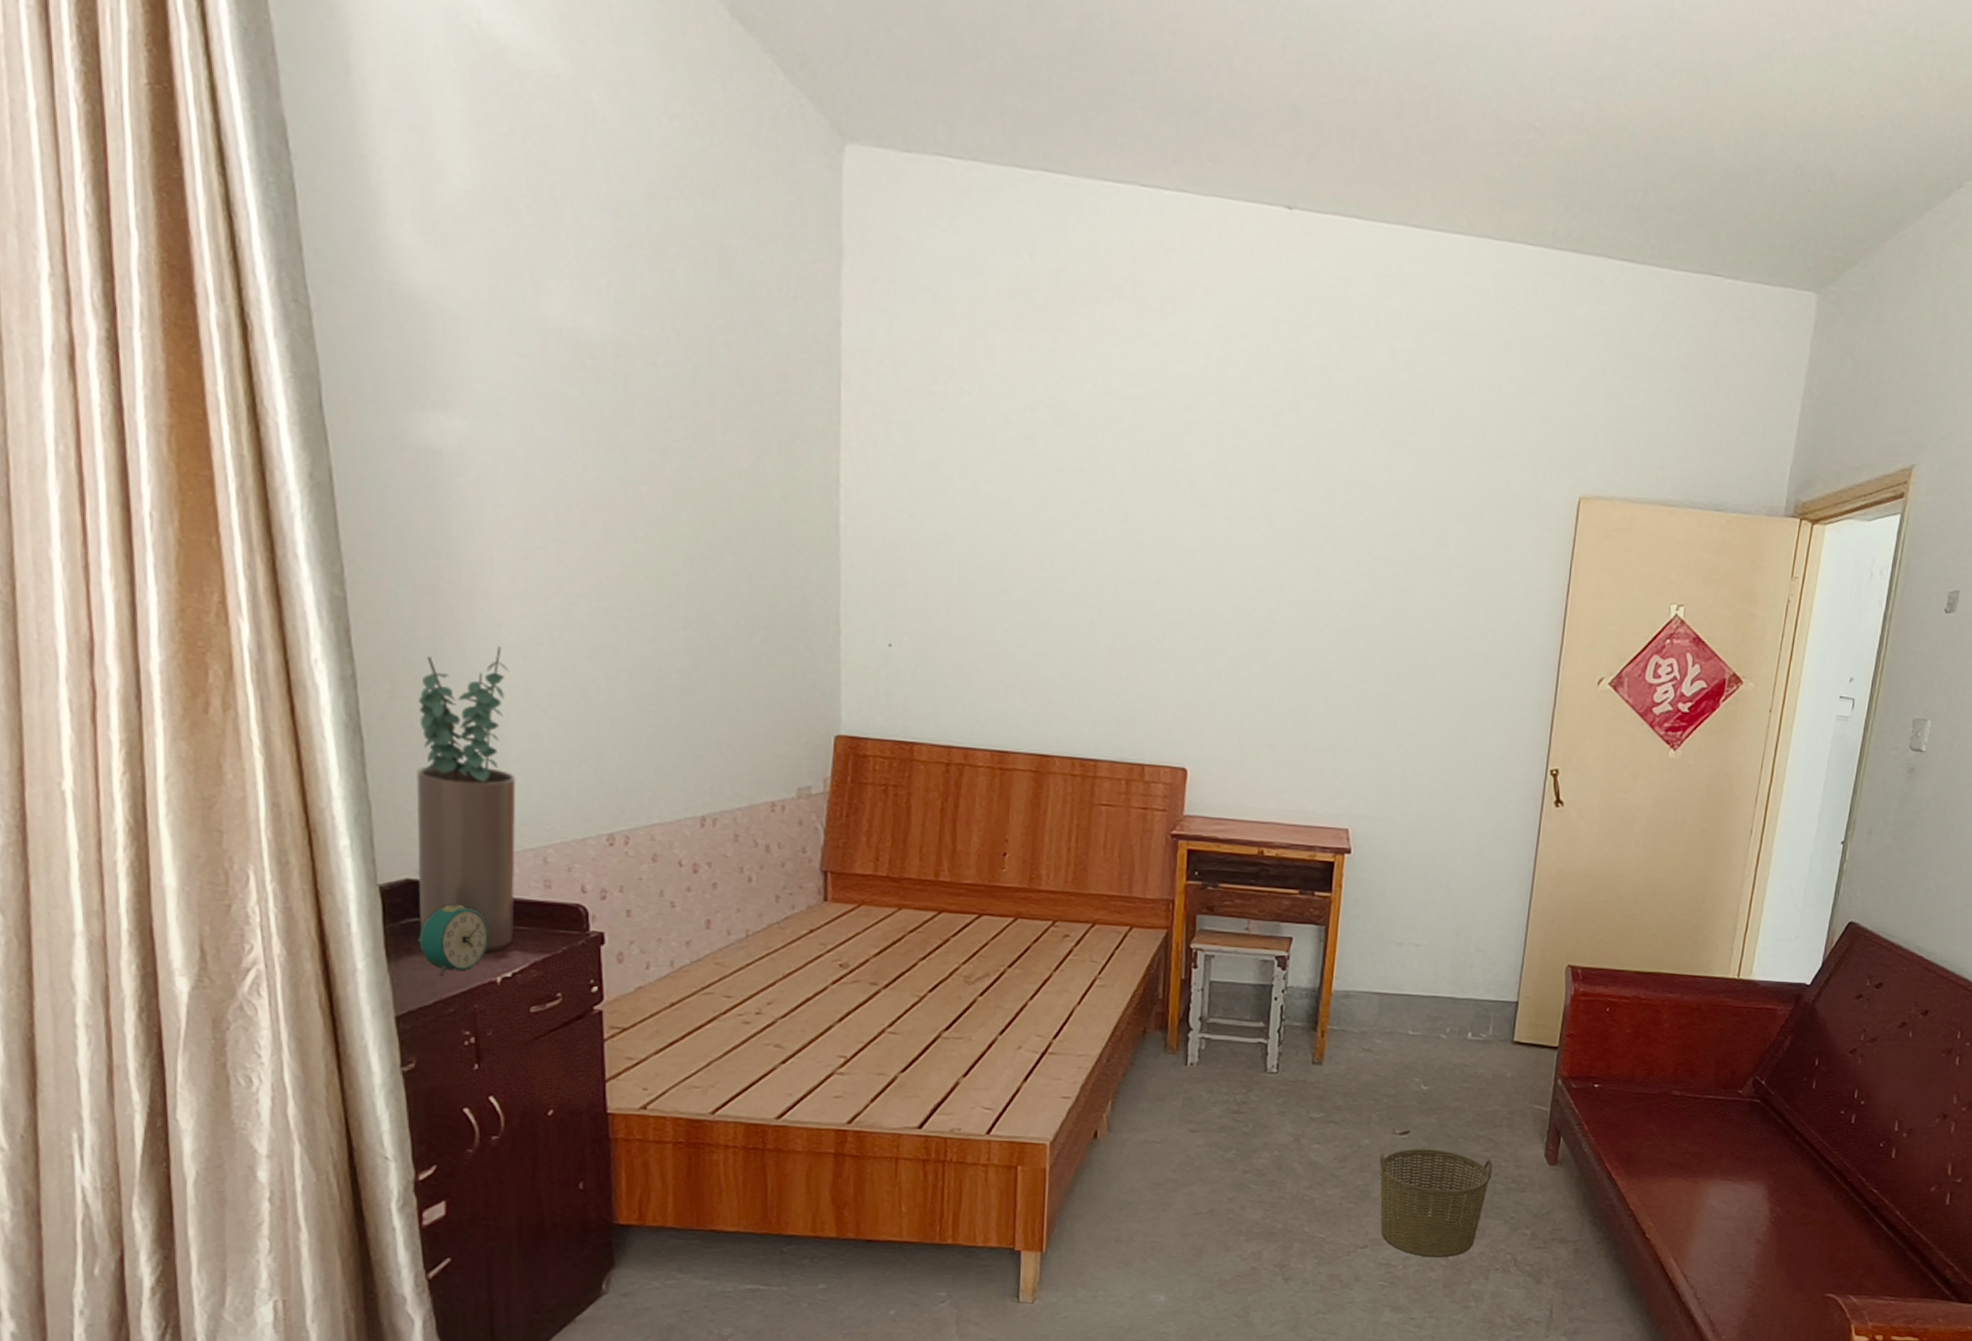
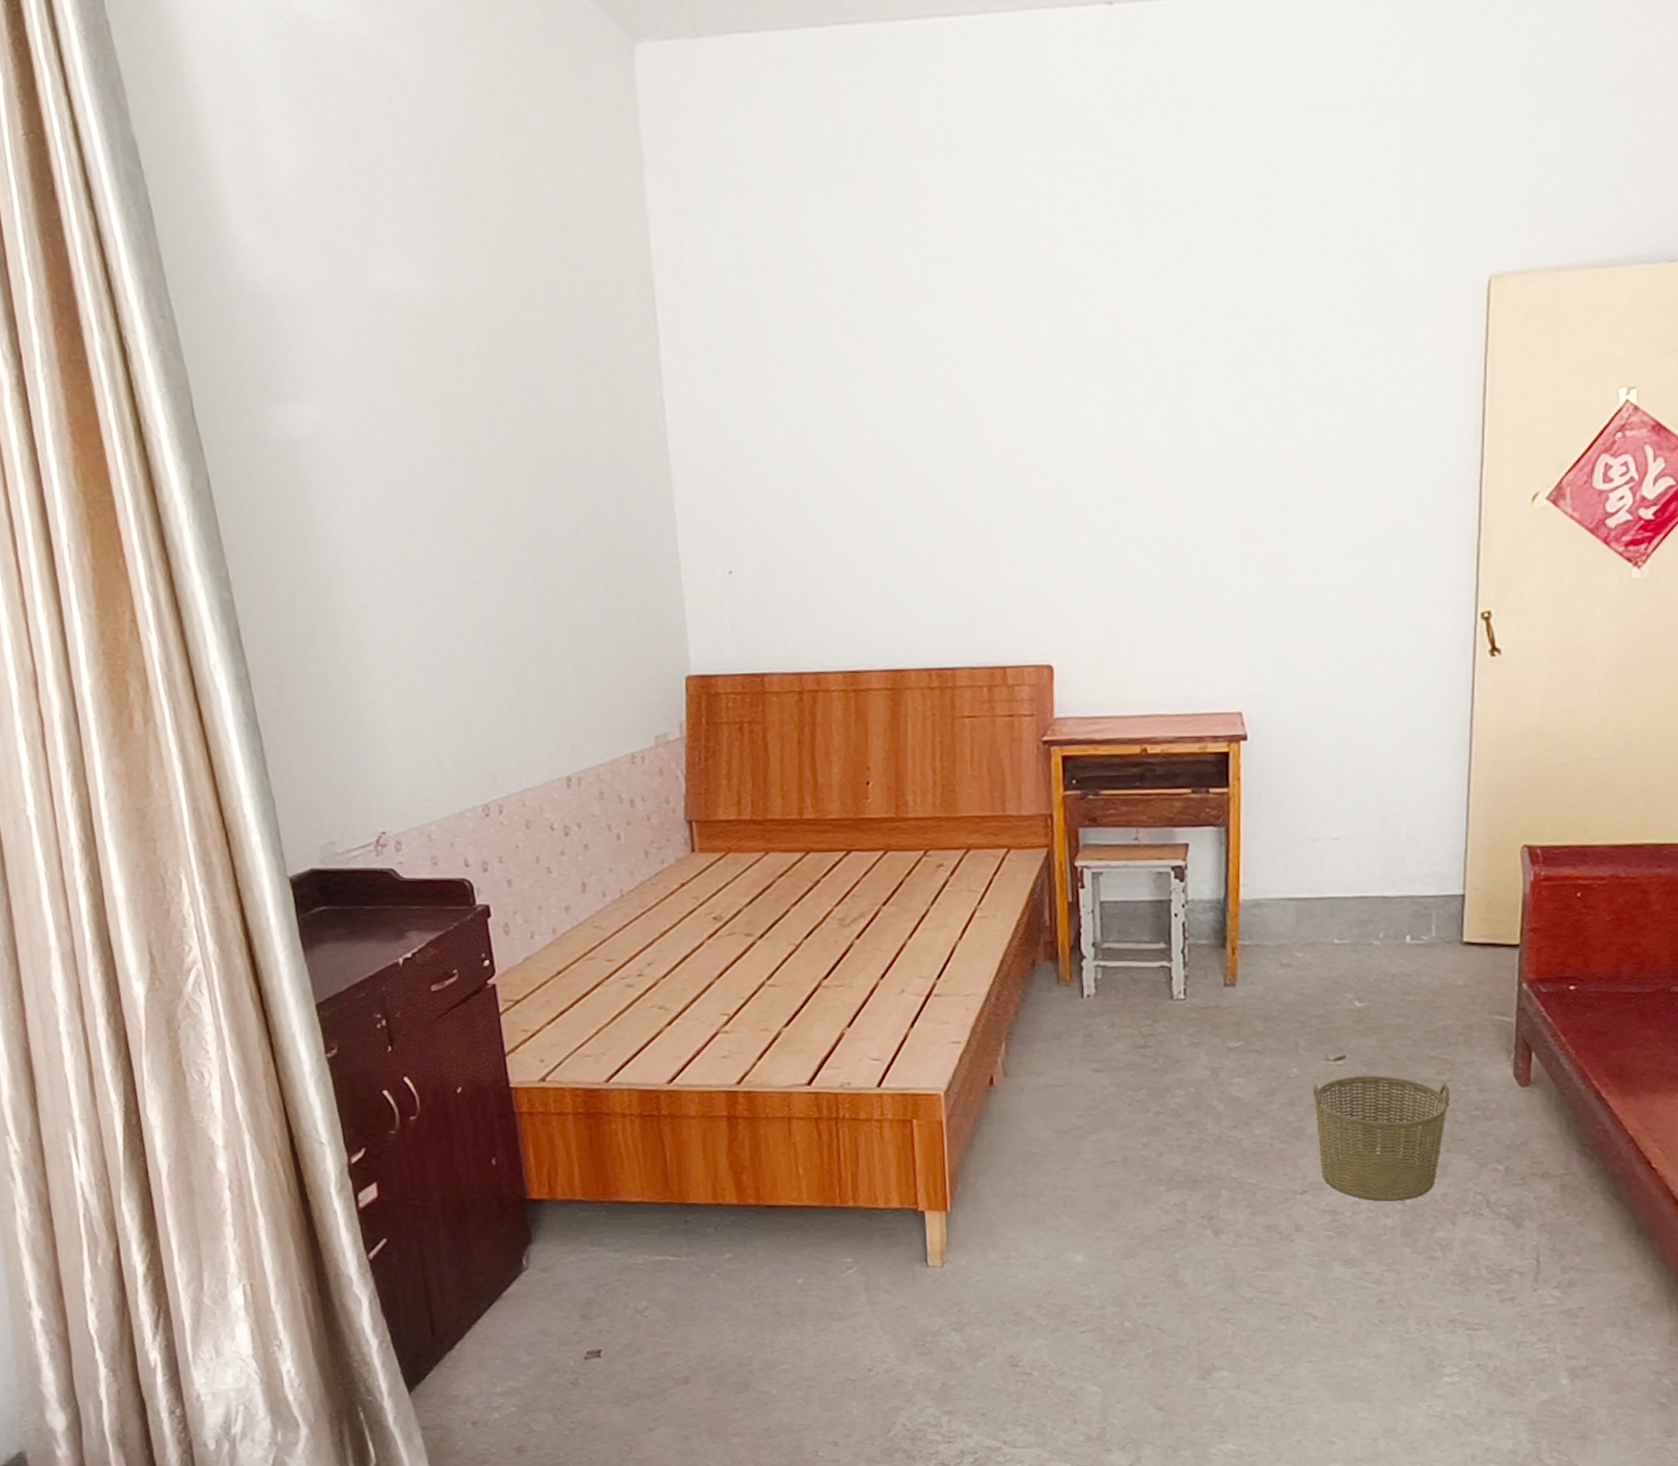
vase: present [416,646,516,954] -> none [304,628,410,936]
alarm clock: present [418,903,489,976] -> none [327,889,389,961]

